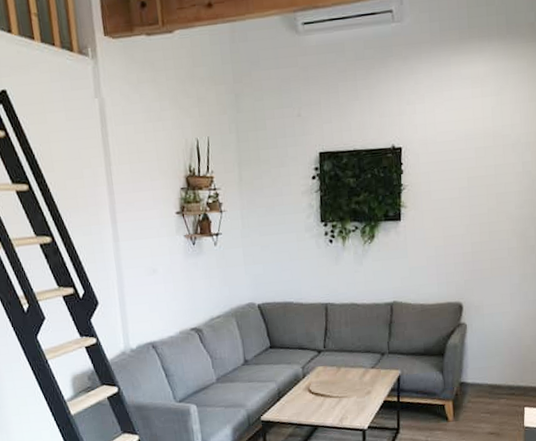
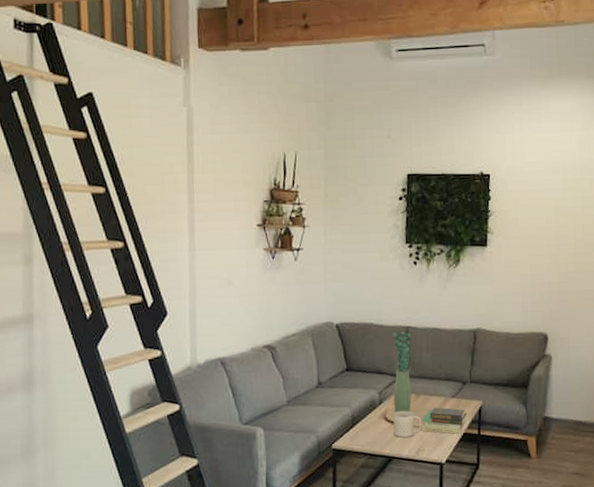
vase: none [312,304,333,385] -> present [392,327,412,413]
mug: none [317,382,344,408] -> present [393,410,422,437]
books: none [343,378,388,402] -> present [421,407,468,434]

